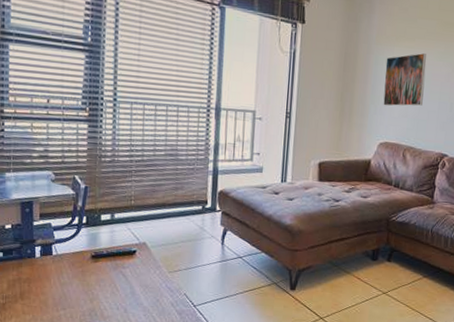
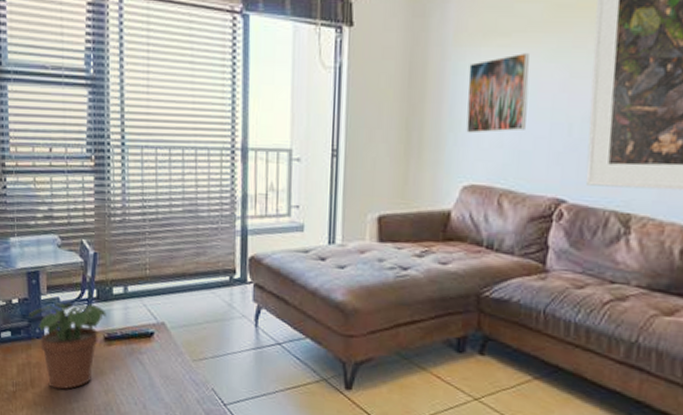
potted plant: none [21,227,94,300] -> present [29,302,106,390]

